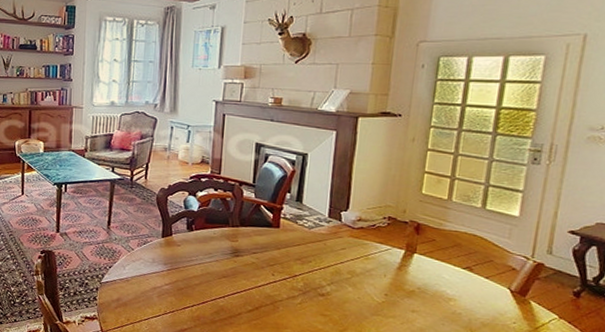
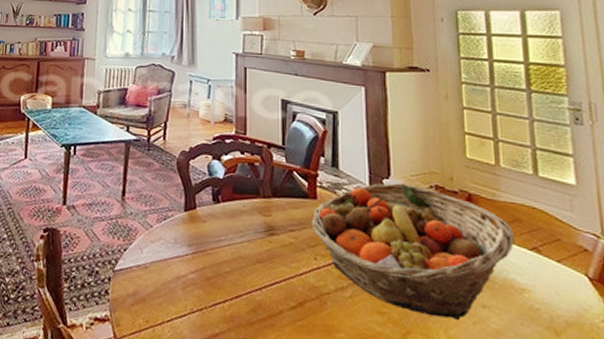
fruit basket: none [272,214,452,322] -> present [311,183,514,321]

